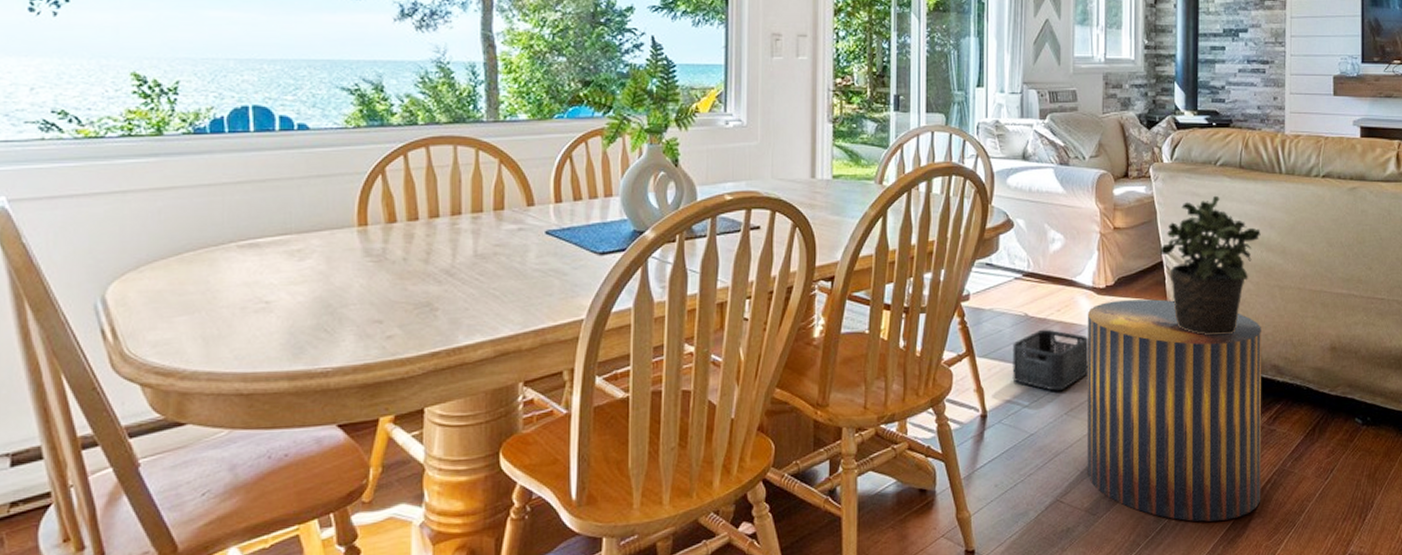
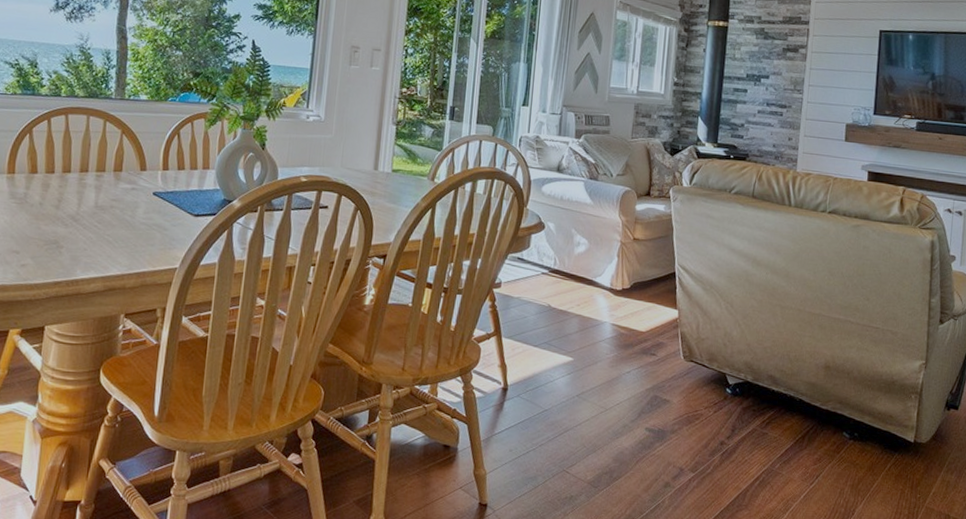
storage bin: present [1012,329,1089,391] -> none [532,320,603,375]
stool: present [1087,299,1262,522] -> none [592,302,761,508]
potted plant: present [1161,195,1261,336] -> none [674,219,767,344]

